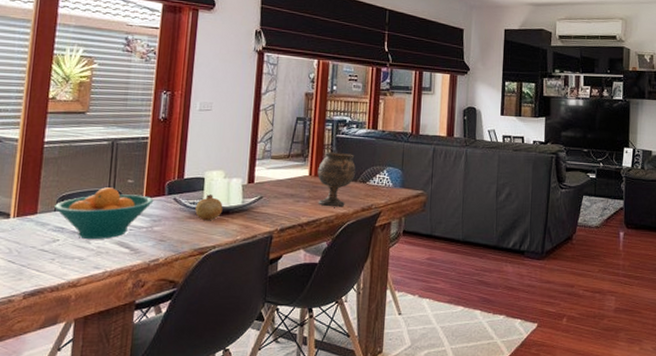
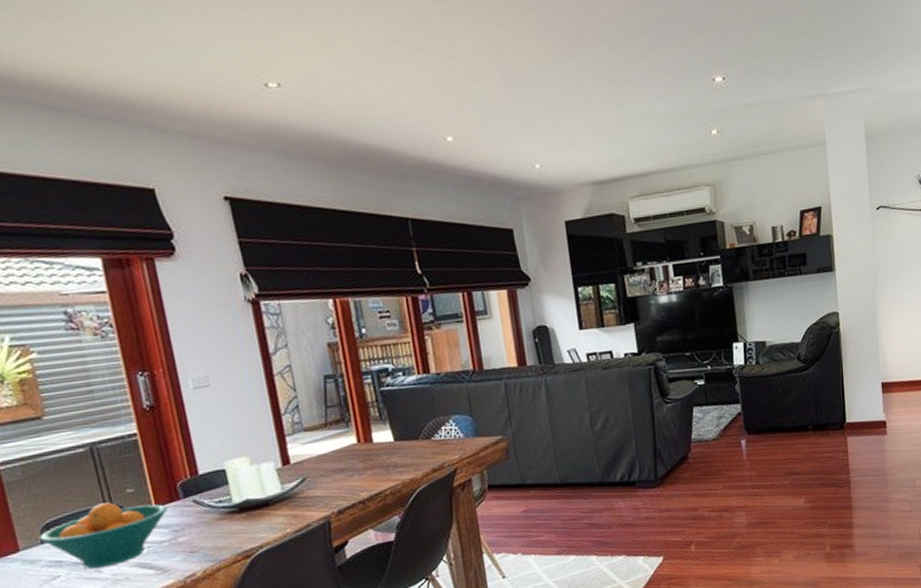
fruit: present [195,194,223,221] -> none [223,487,260,520]
goblet: present [317,151,356,207] -> none [366,408,416,476]

